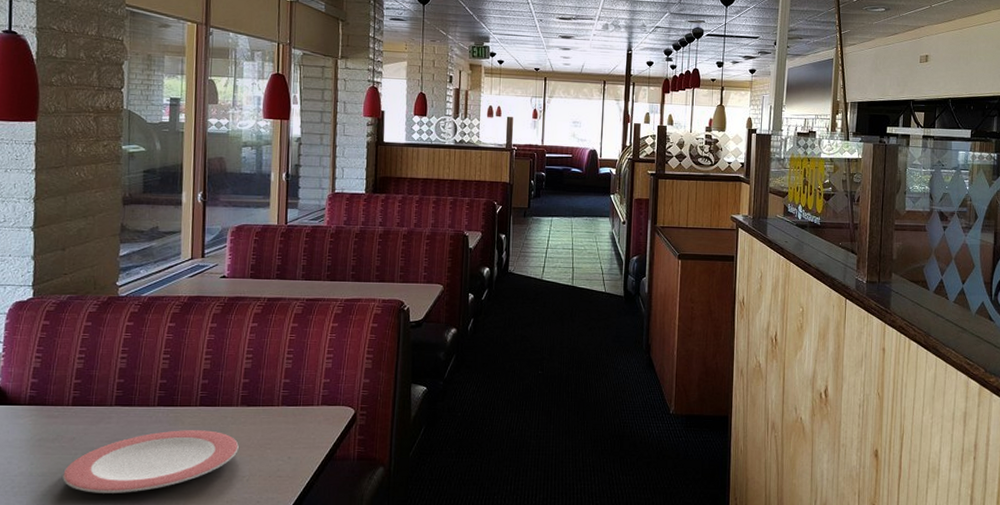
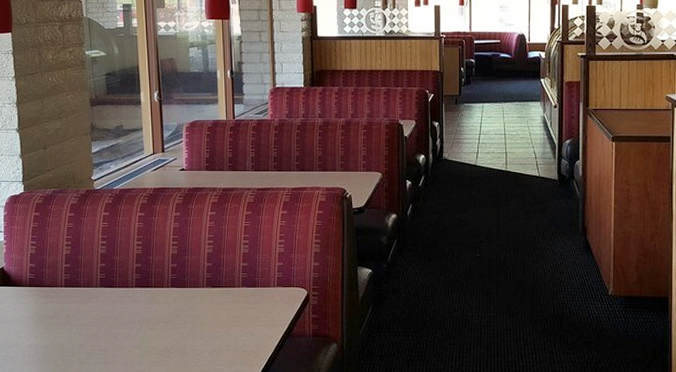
plate: present [63,430,239,493] -> none [63,309,207,364]

